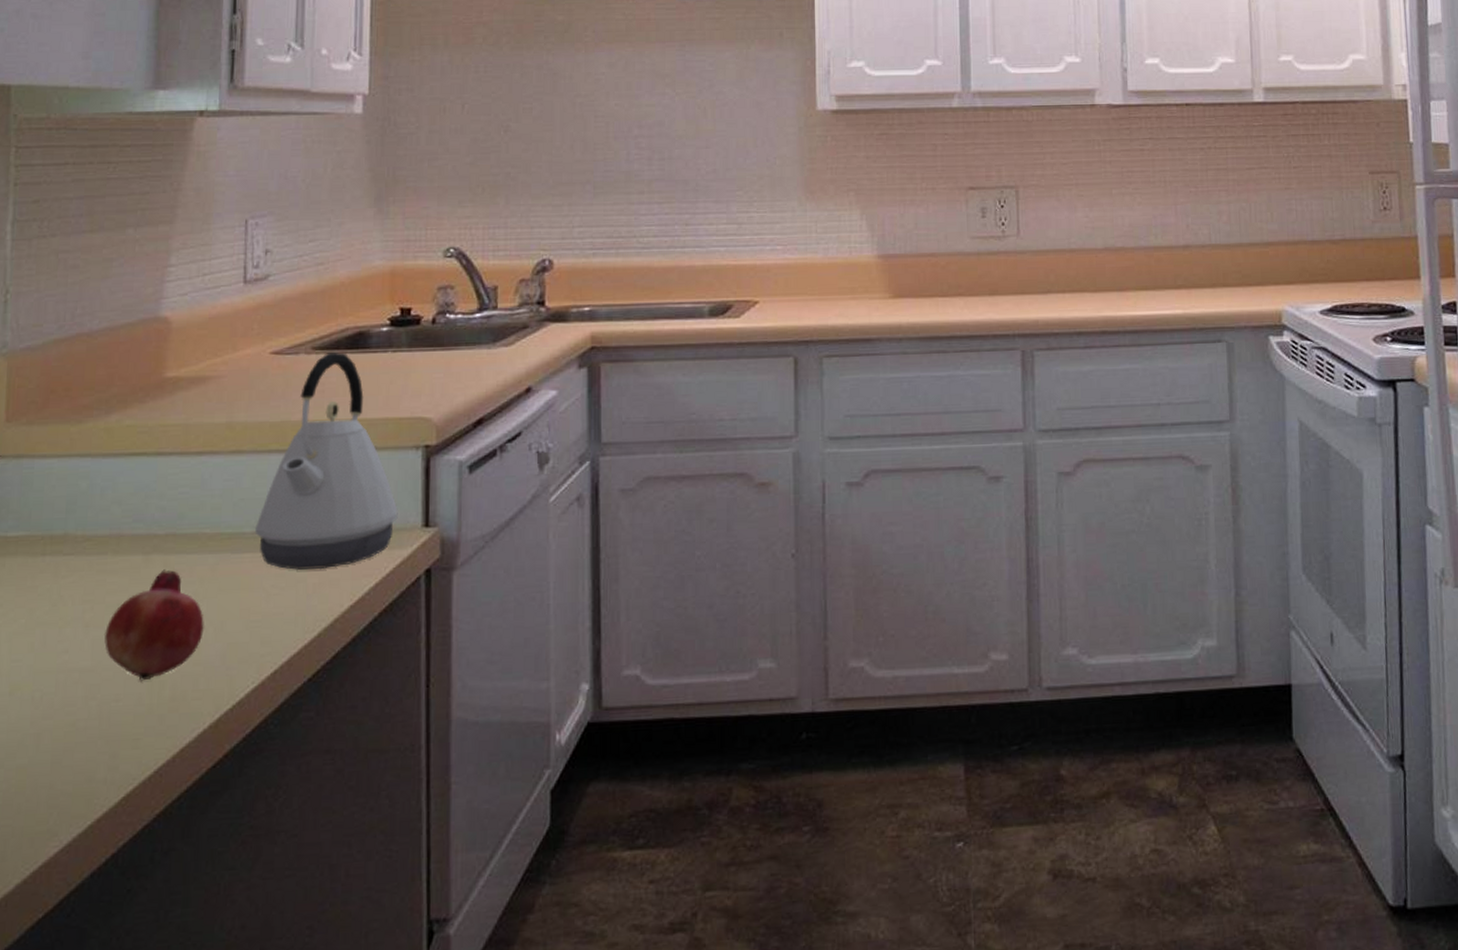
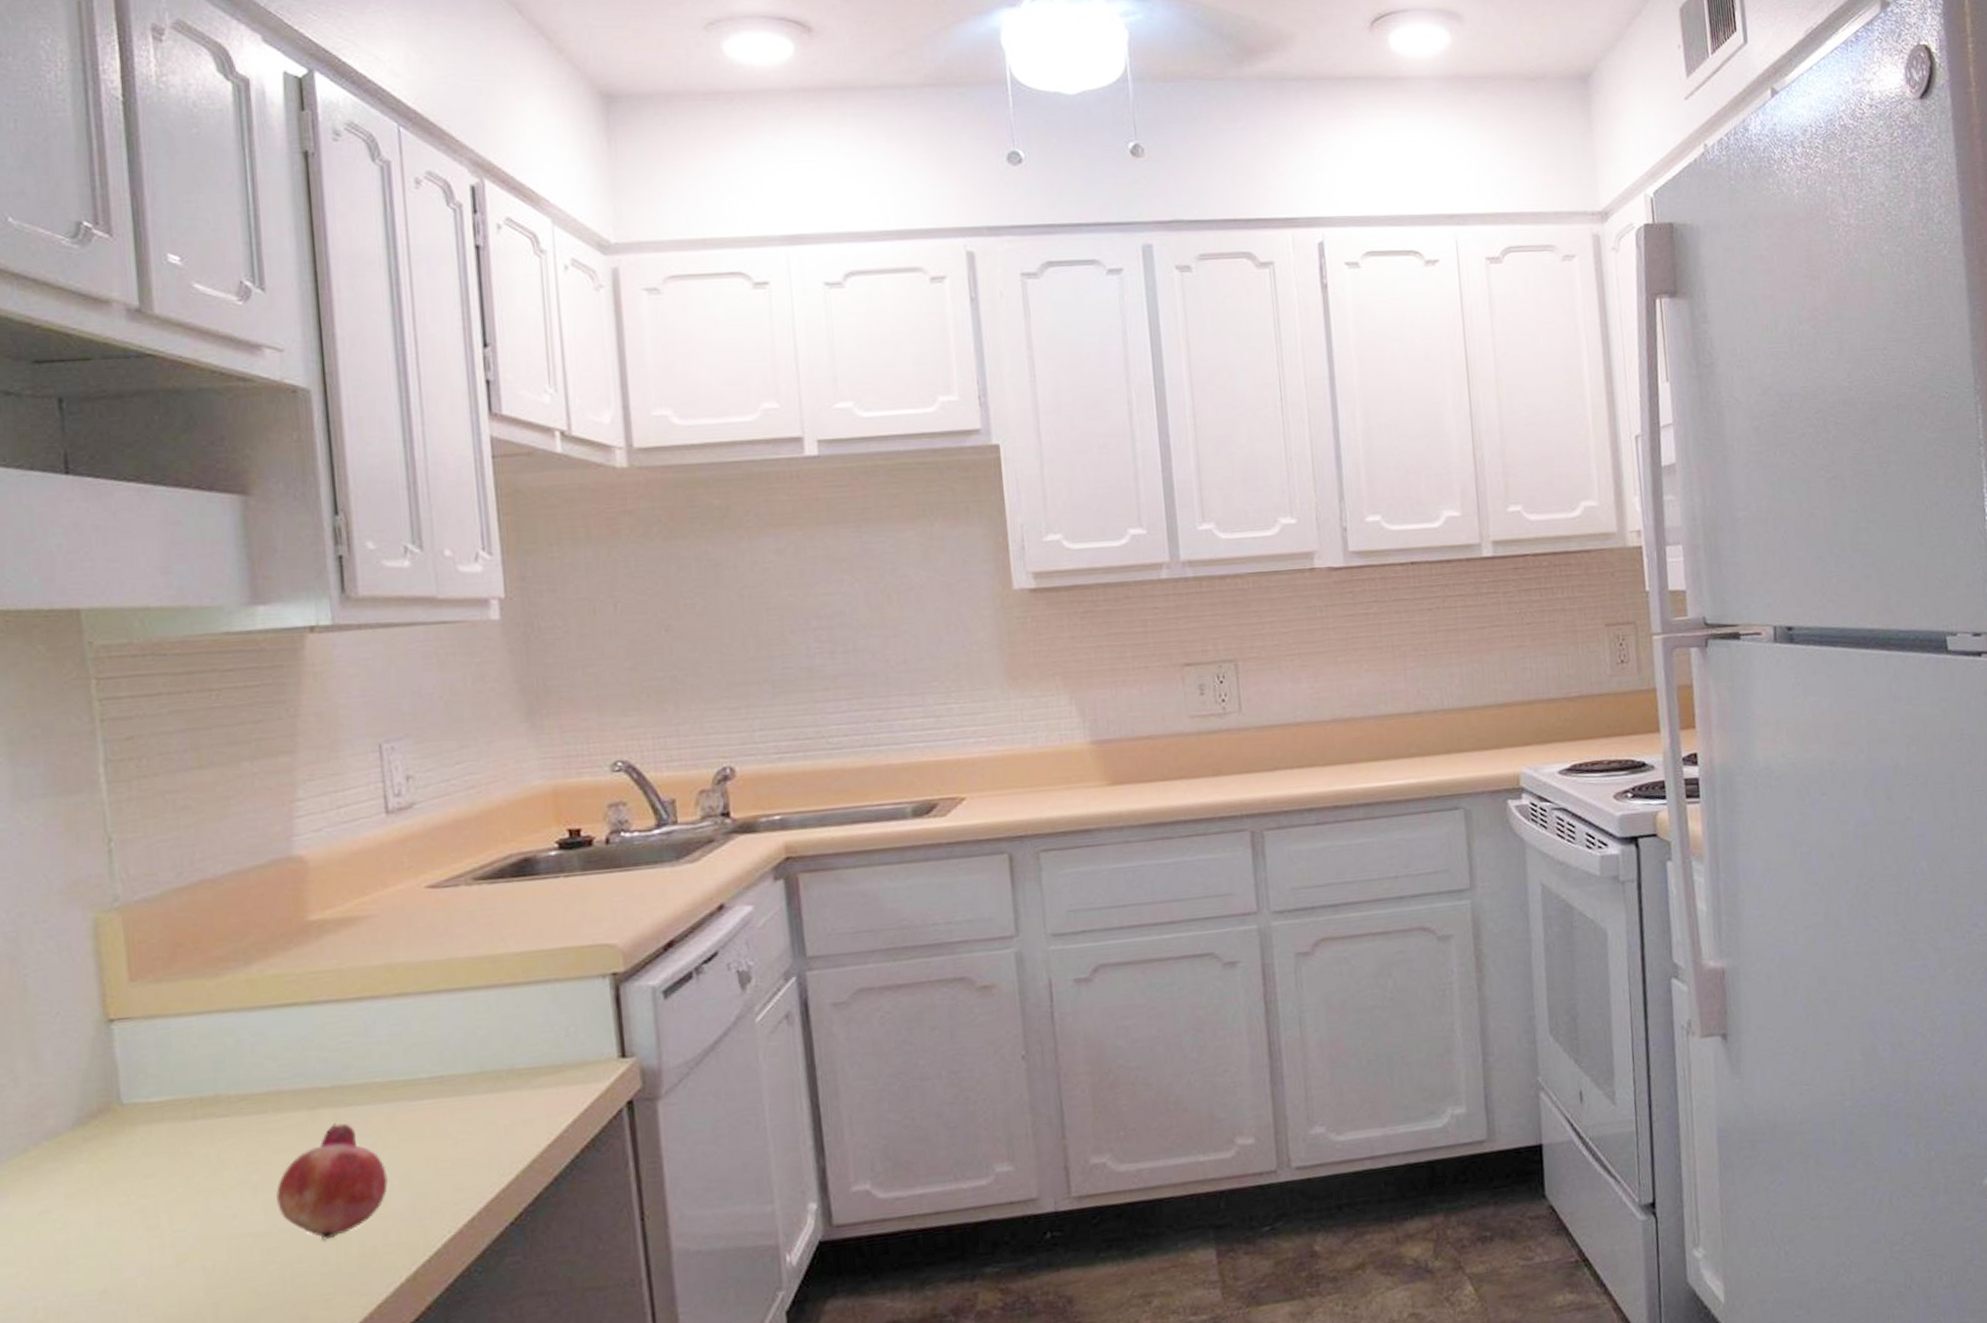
kettle: present [255,352,398,570] -> none [432,881,591,1113]

